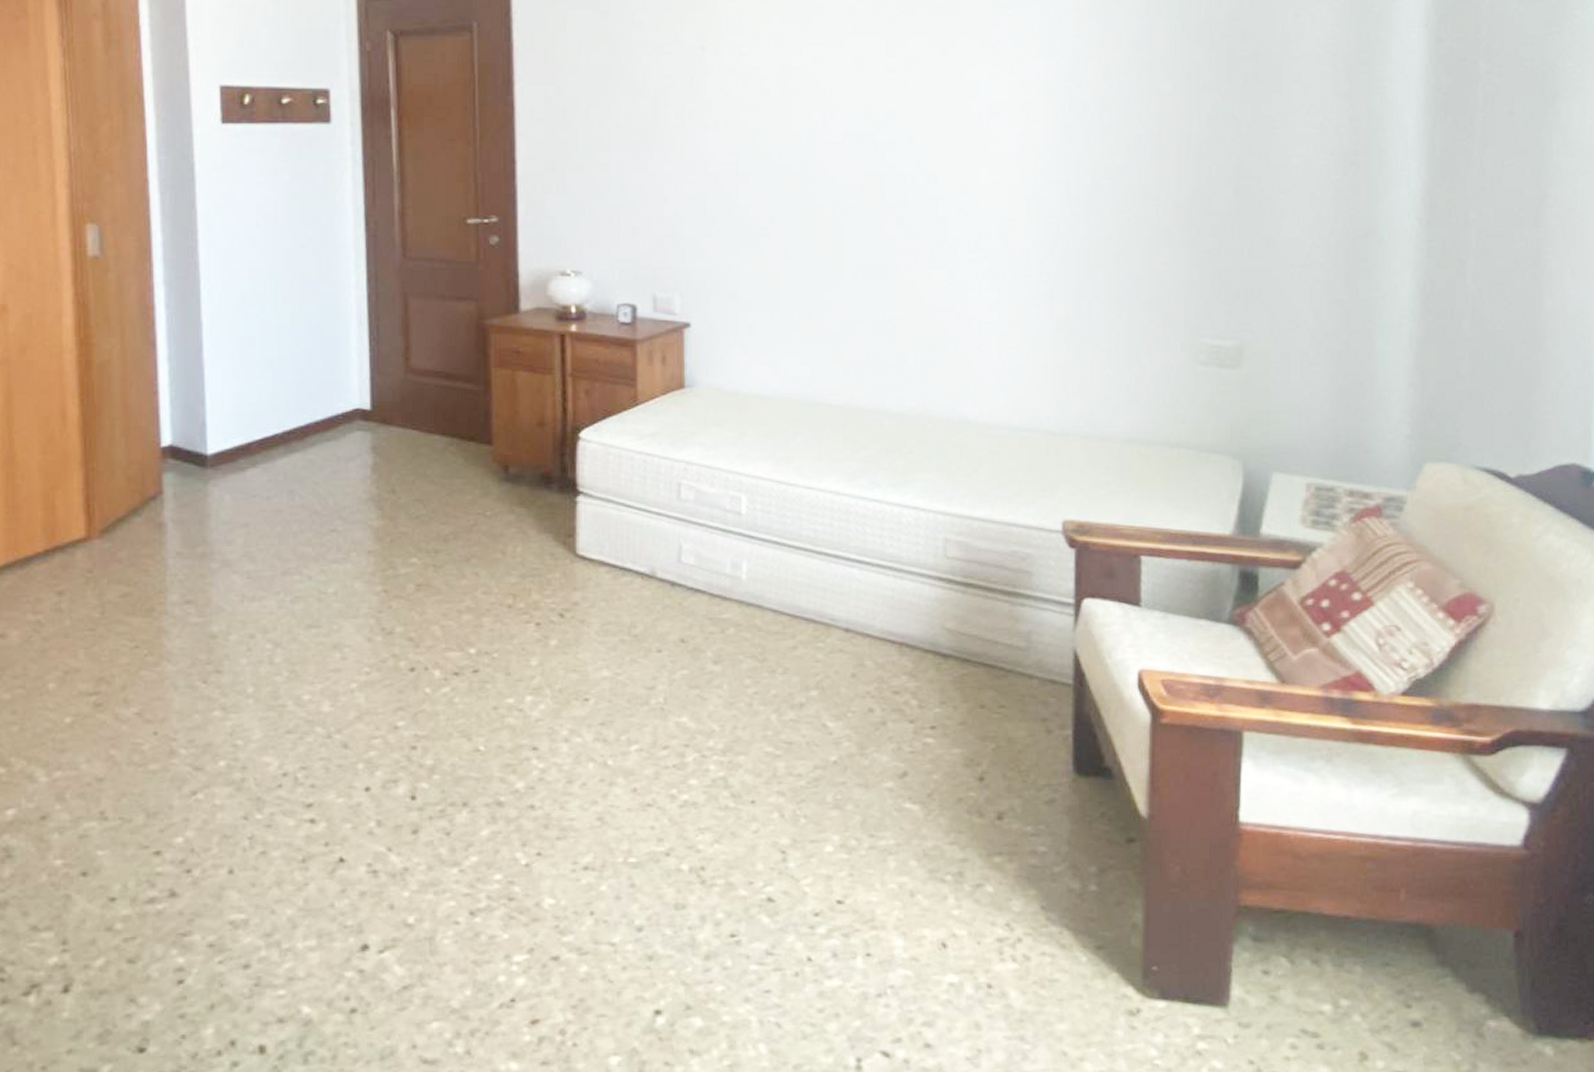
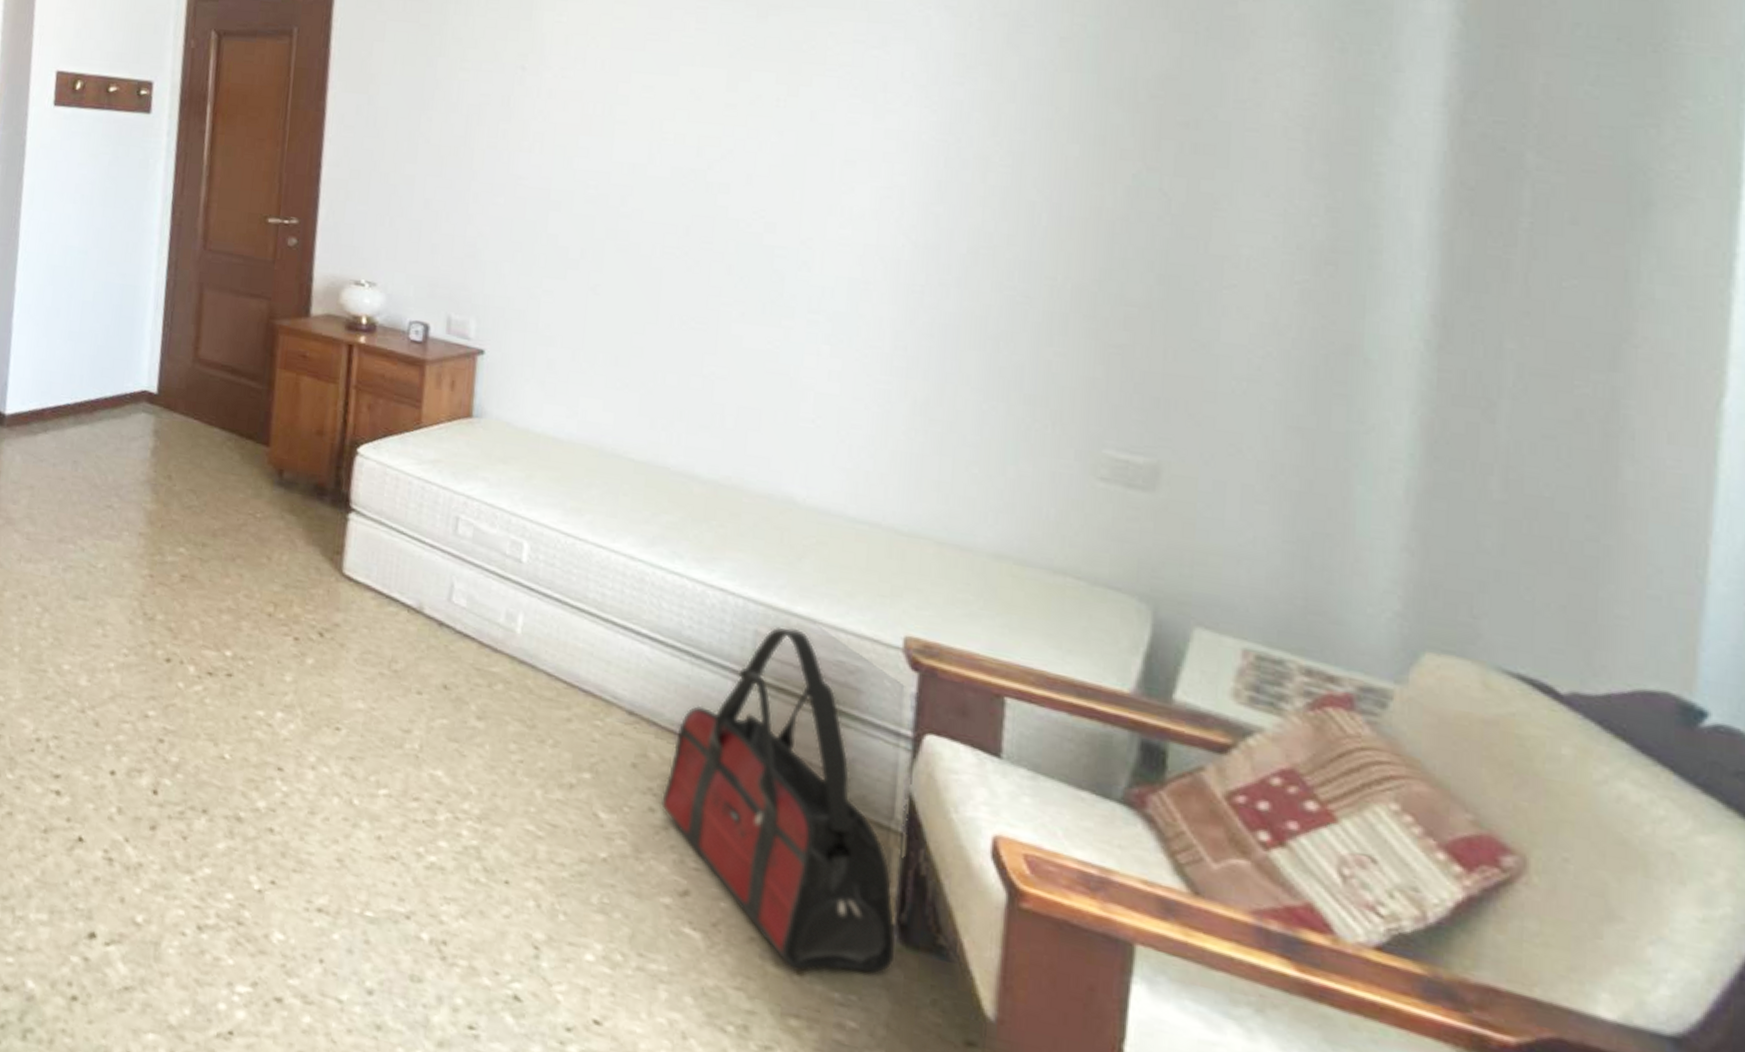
duffel bag: none [879,530,1071,815] -> present [661,626,897,974]

